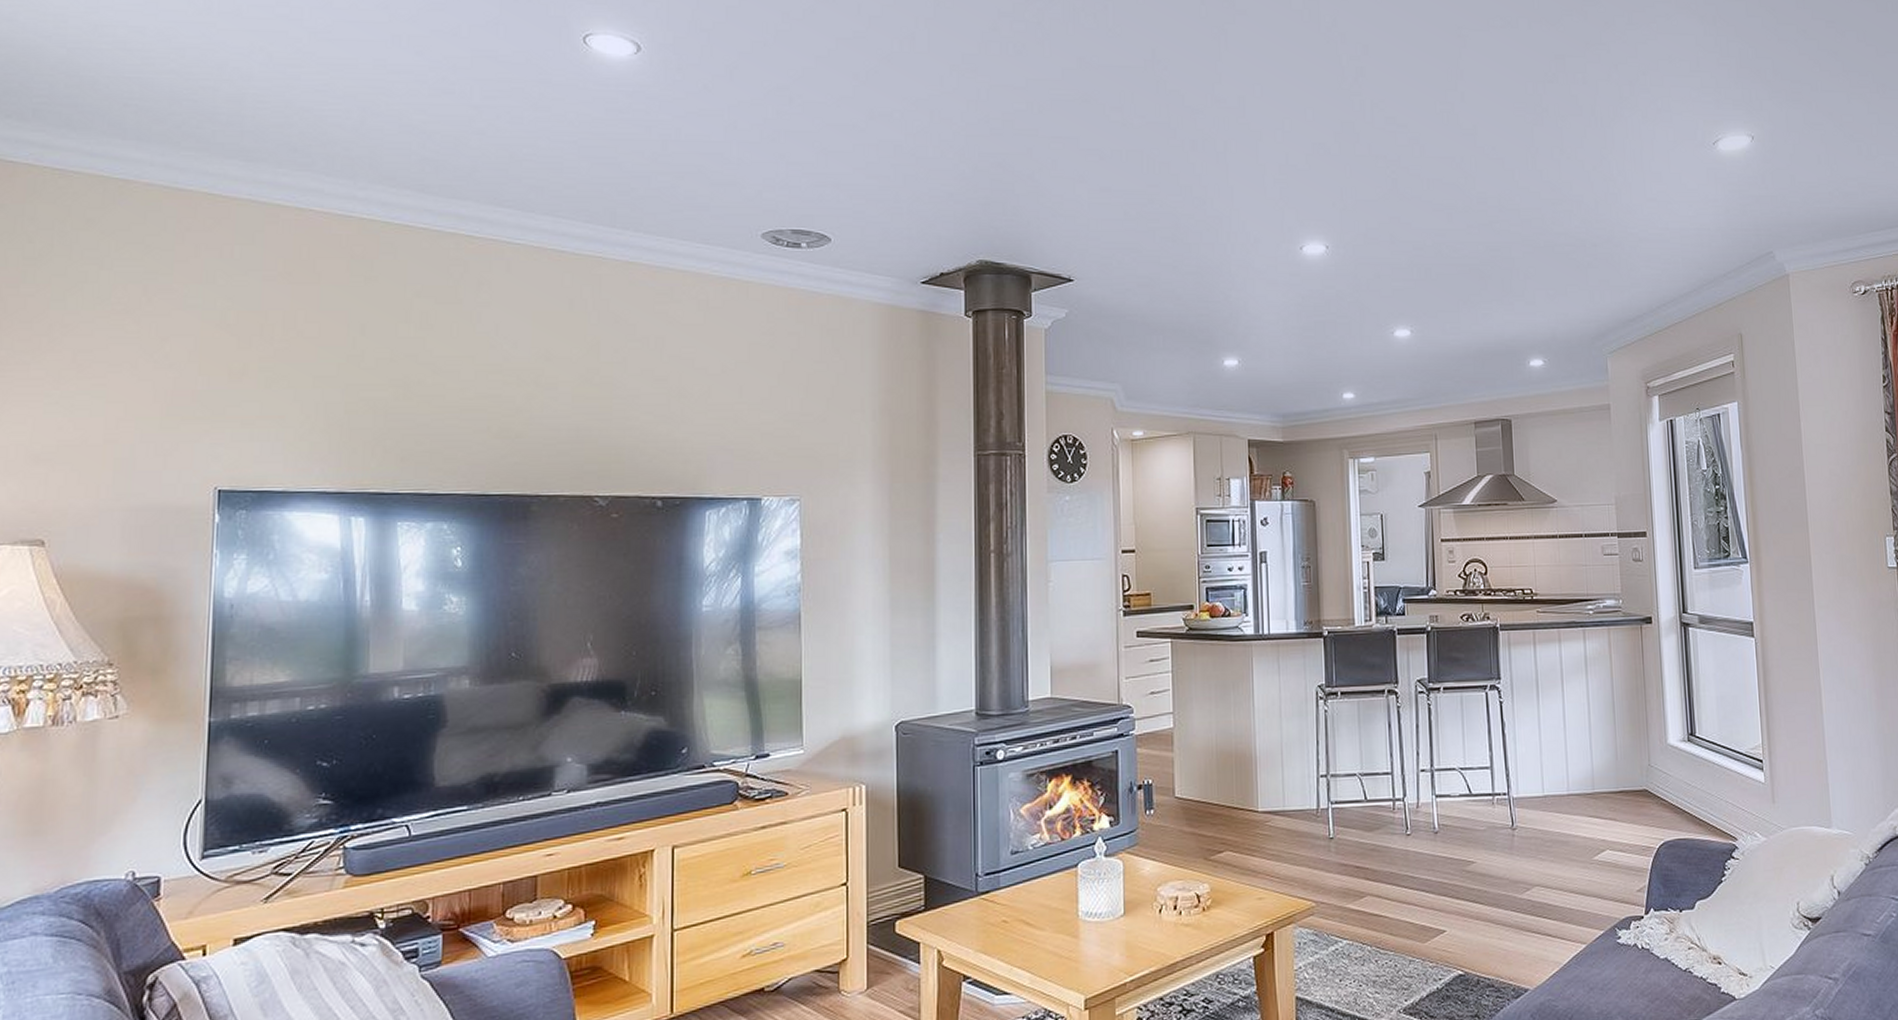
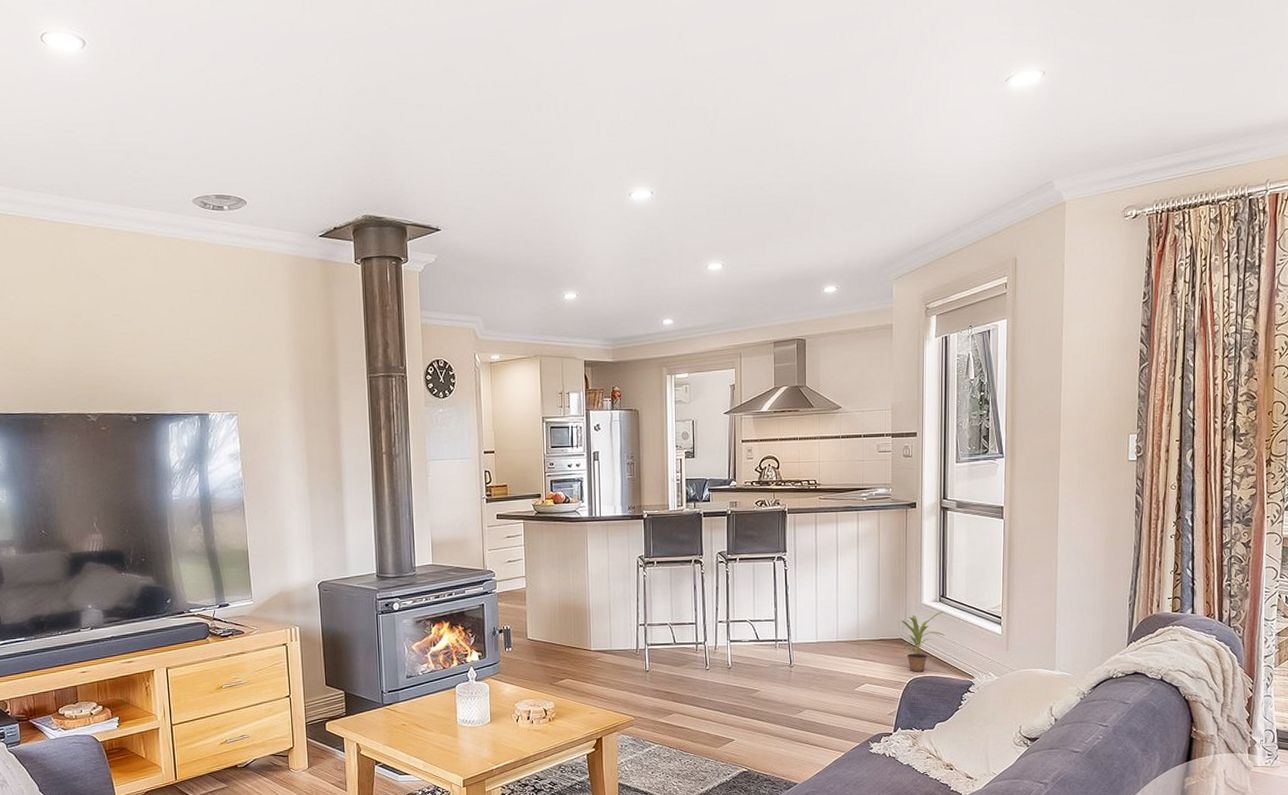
potted plant: none [1643,753,1700,834] -> present [900,611,947,672]

